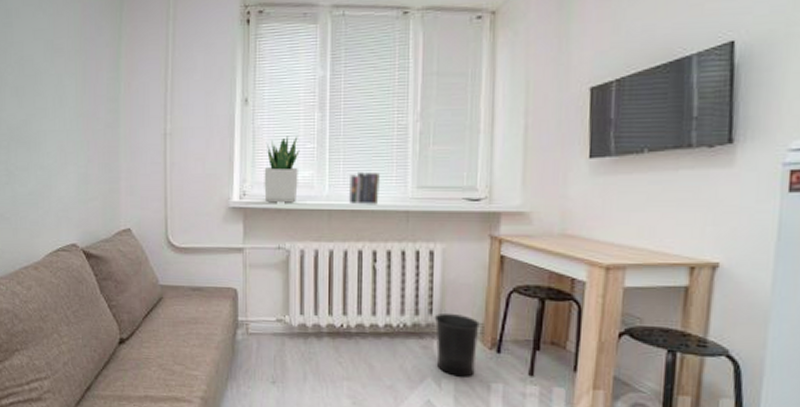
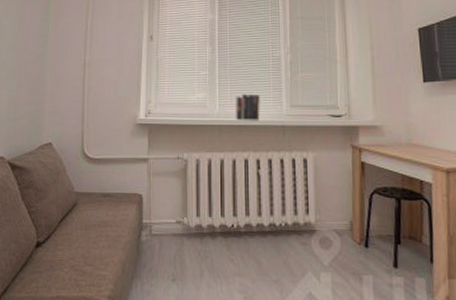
planter: present [264,135,300,203] -> none [166,65,195,120]
waste bin: present [434,312,480,377] -> none [310,212,349,271]

